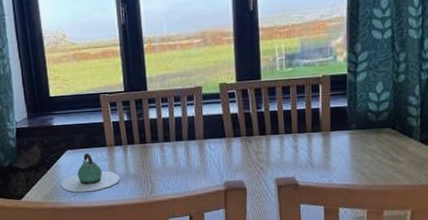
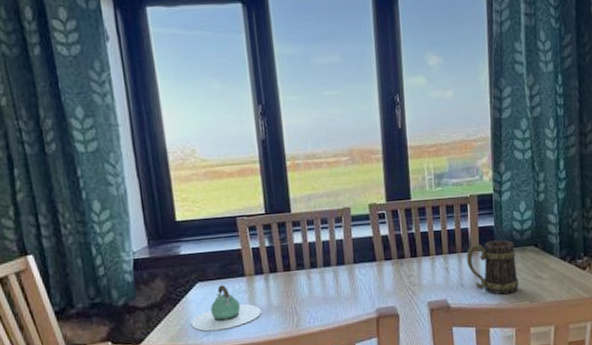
mug: none [316,121,372,176] -> present [466,240,519,295]

